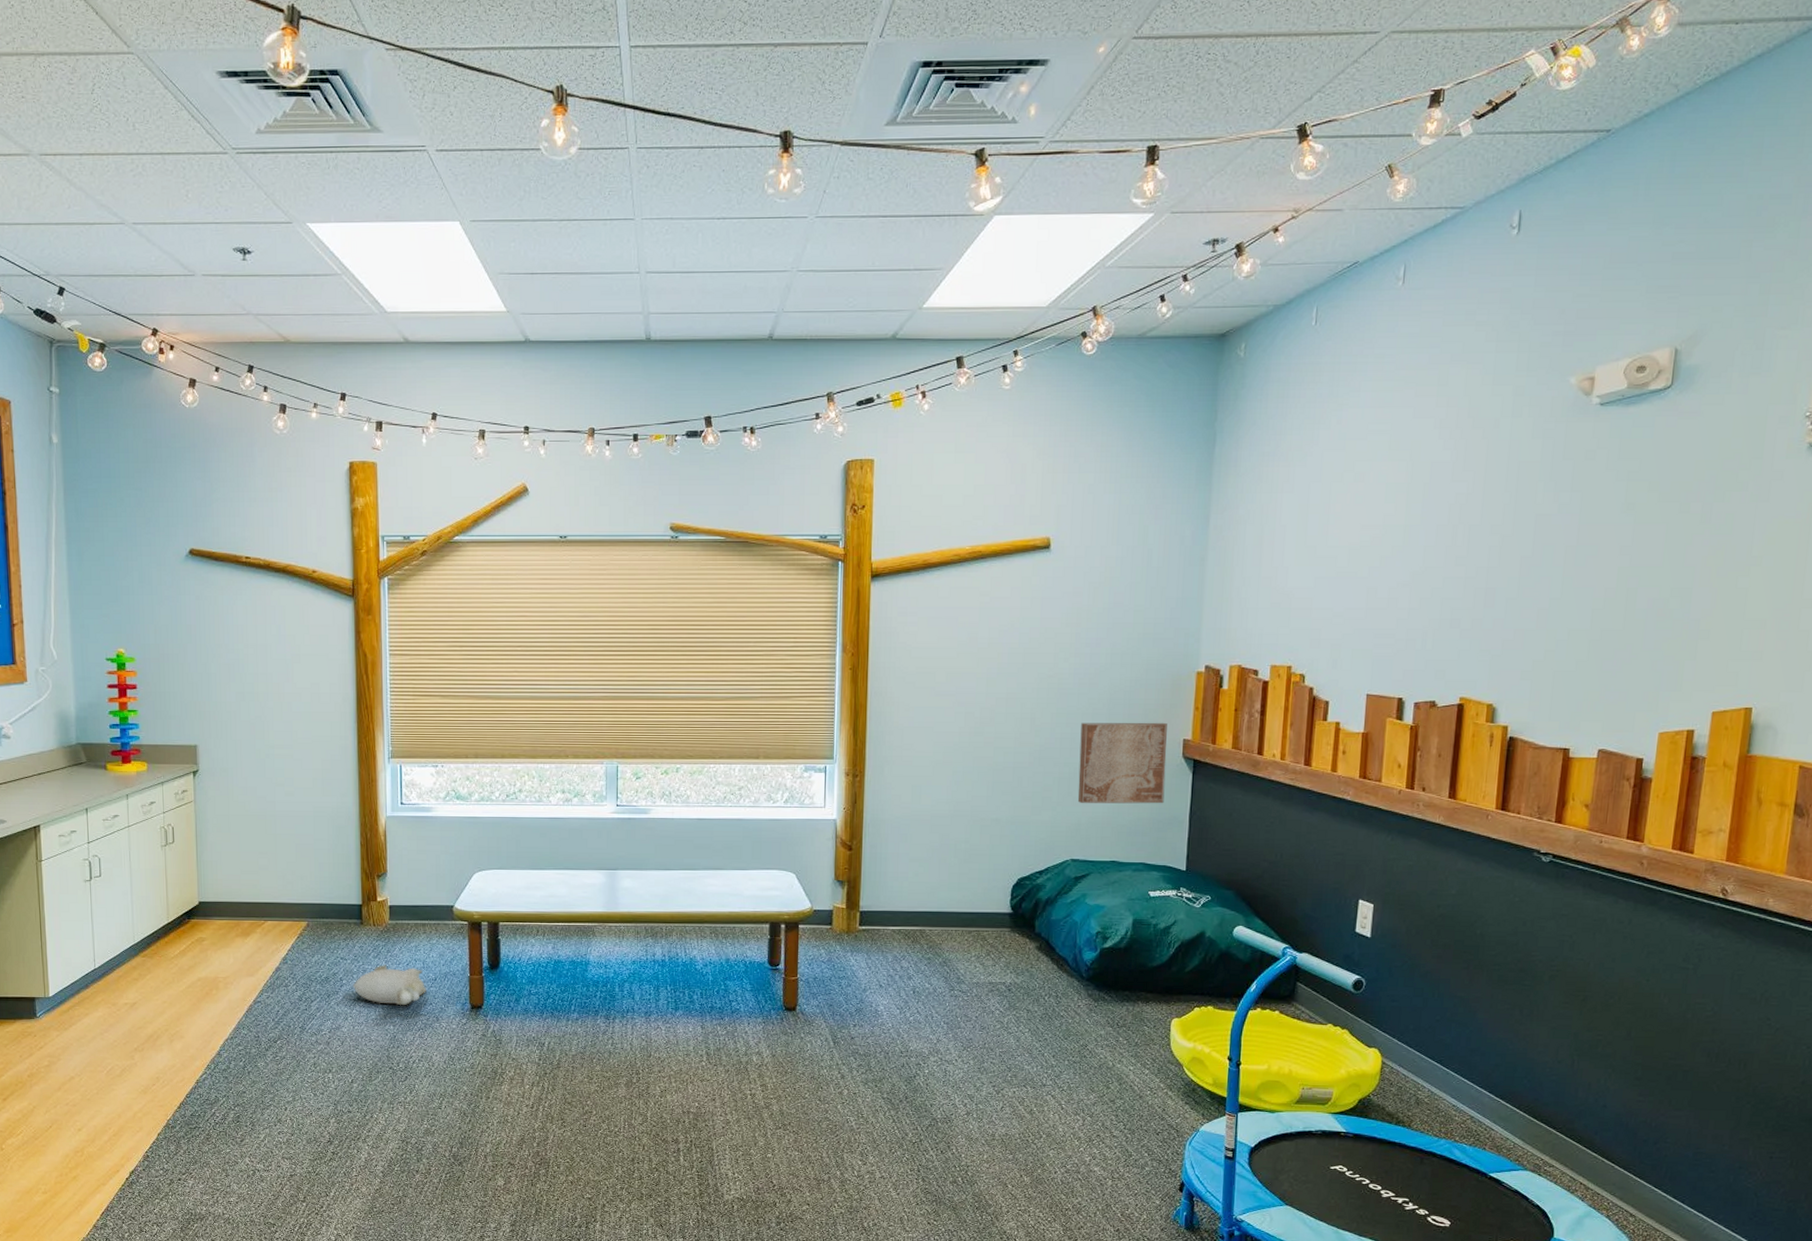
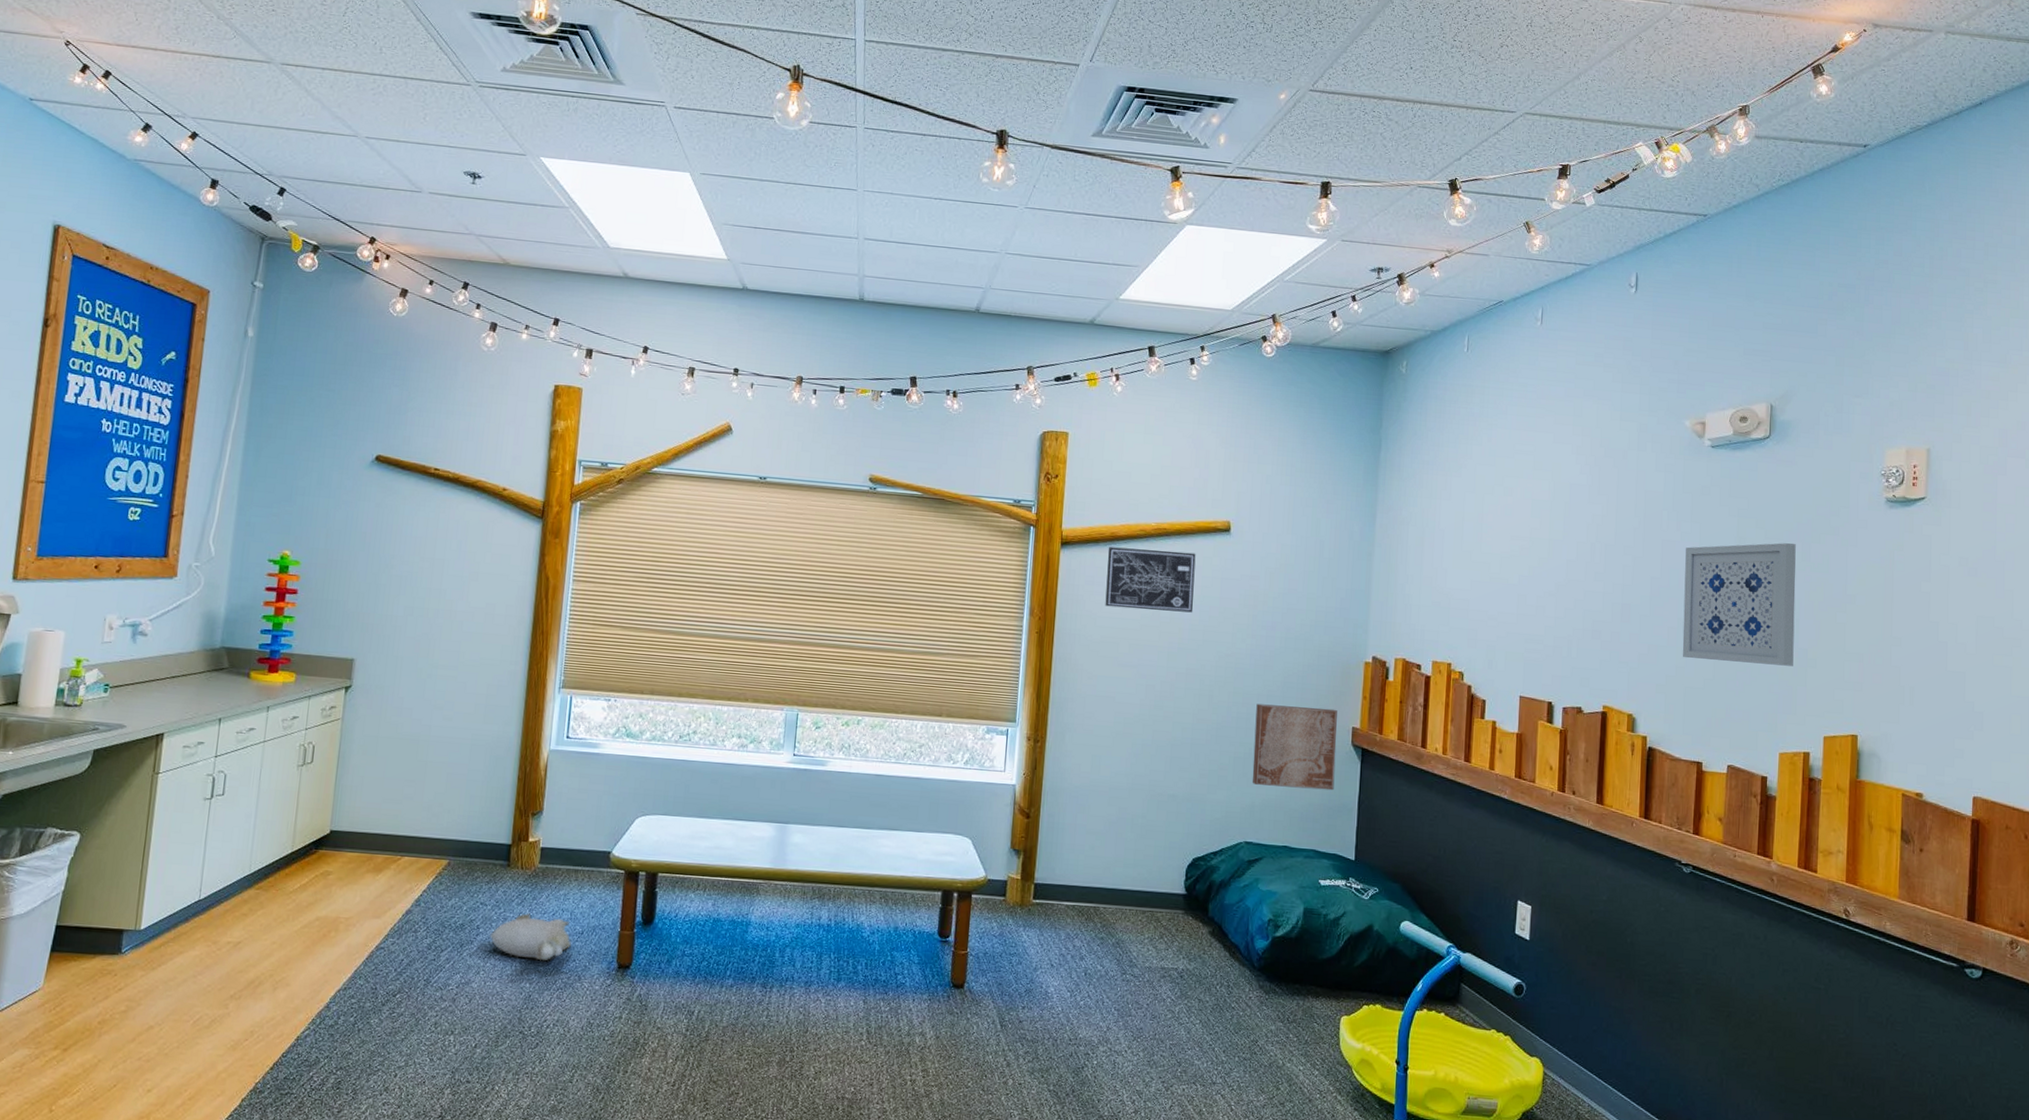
wall art: none [919,574,1014,637] -> present [1105,547,1196,613]
wall art: none [1552,504,1695,641] -> present [1682,543,1796,666]

